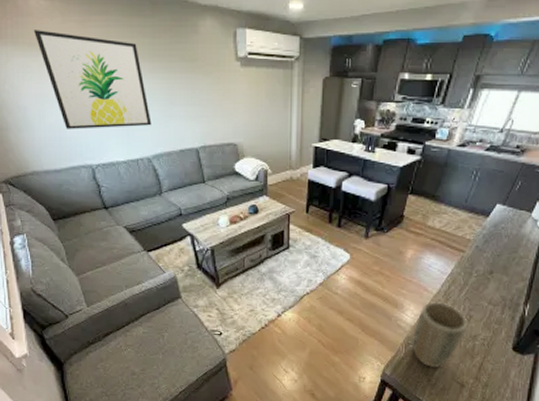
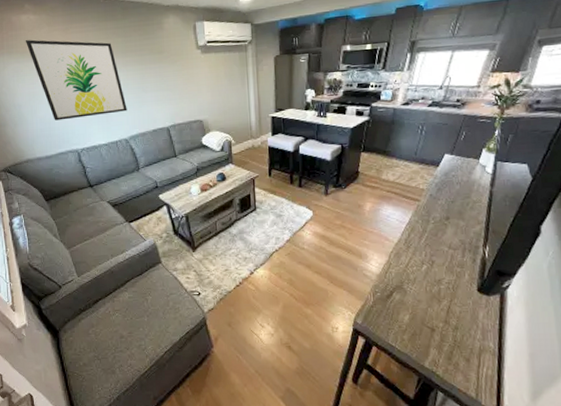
plant pot: present [413,301,468,368] -> none [380,249,431,314]

